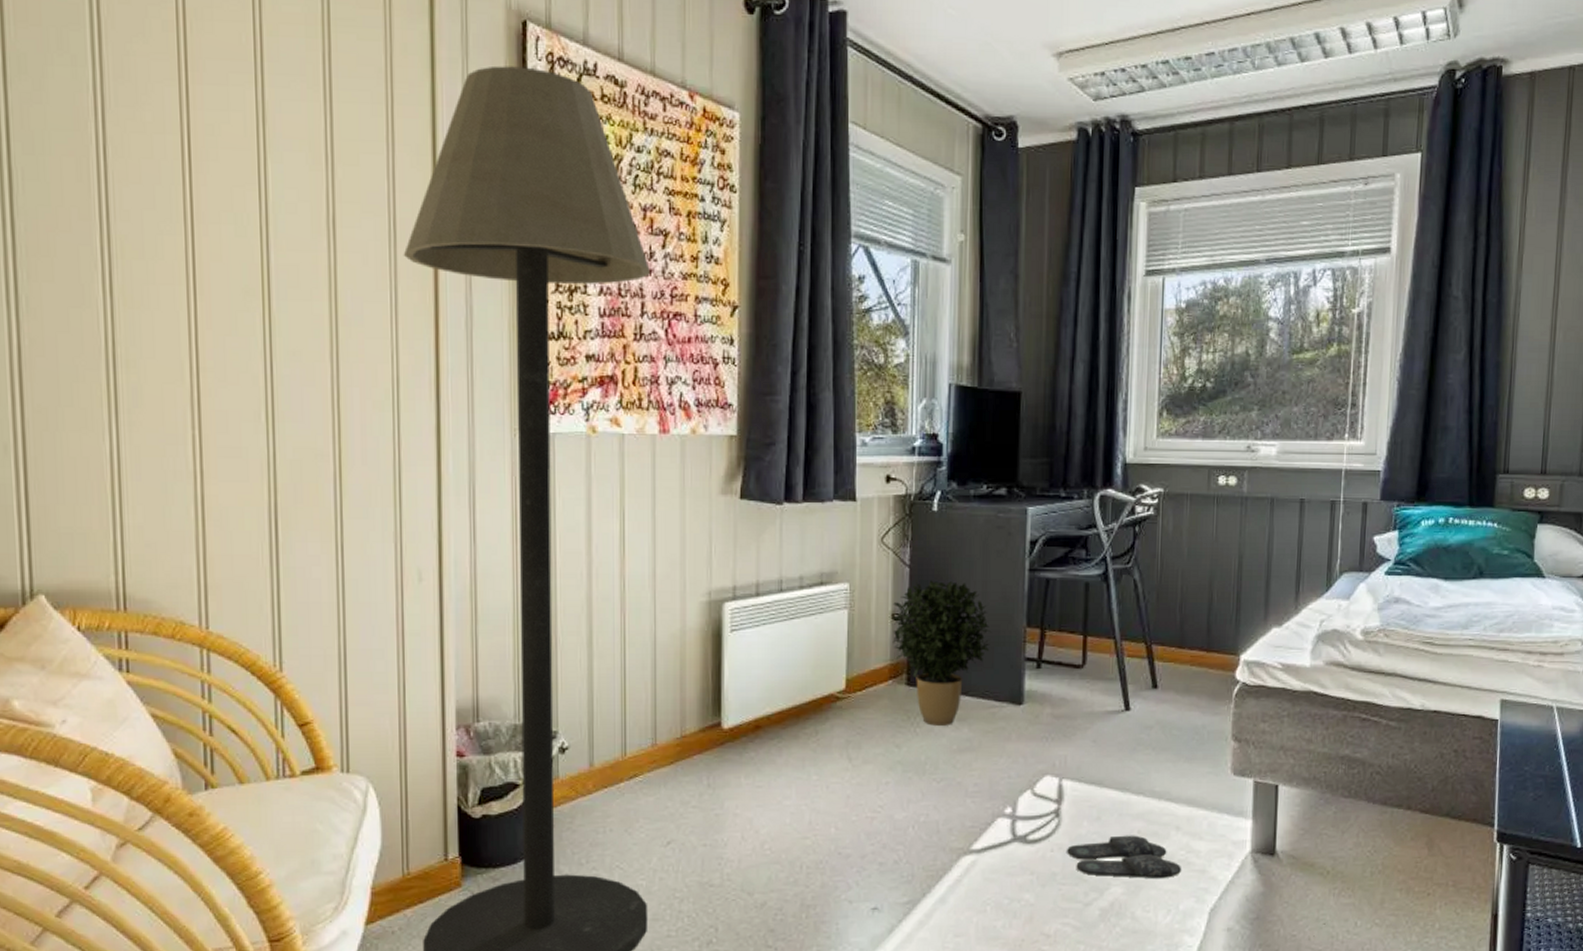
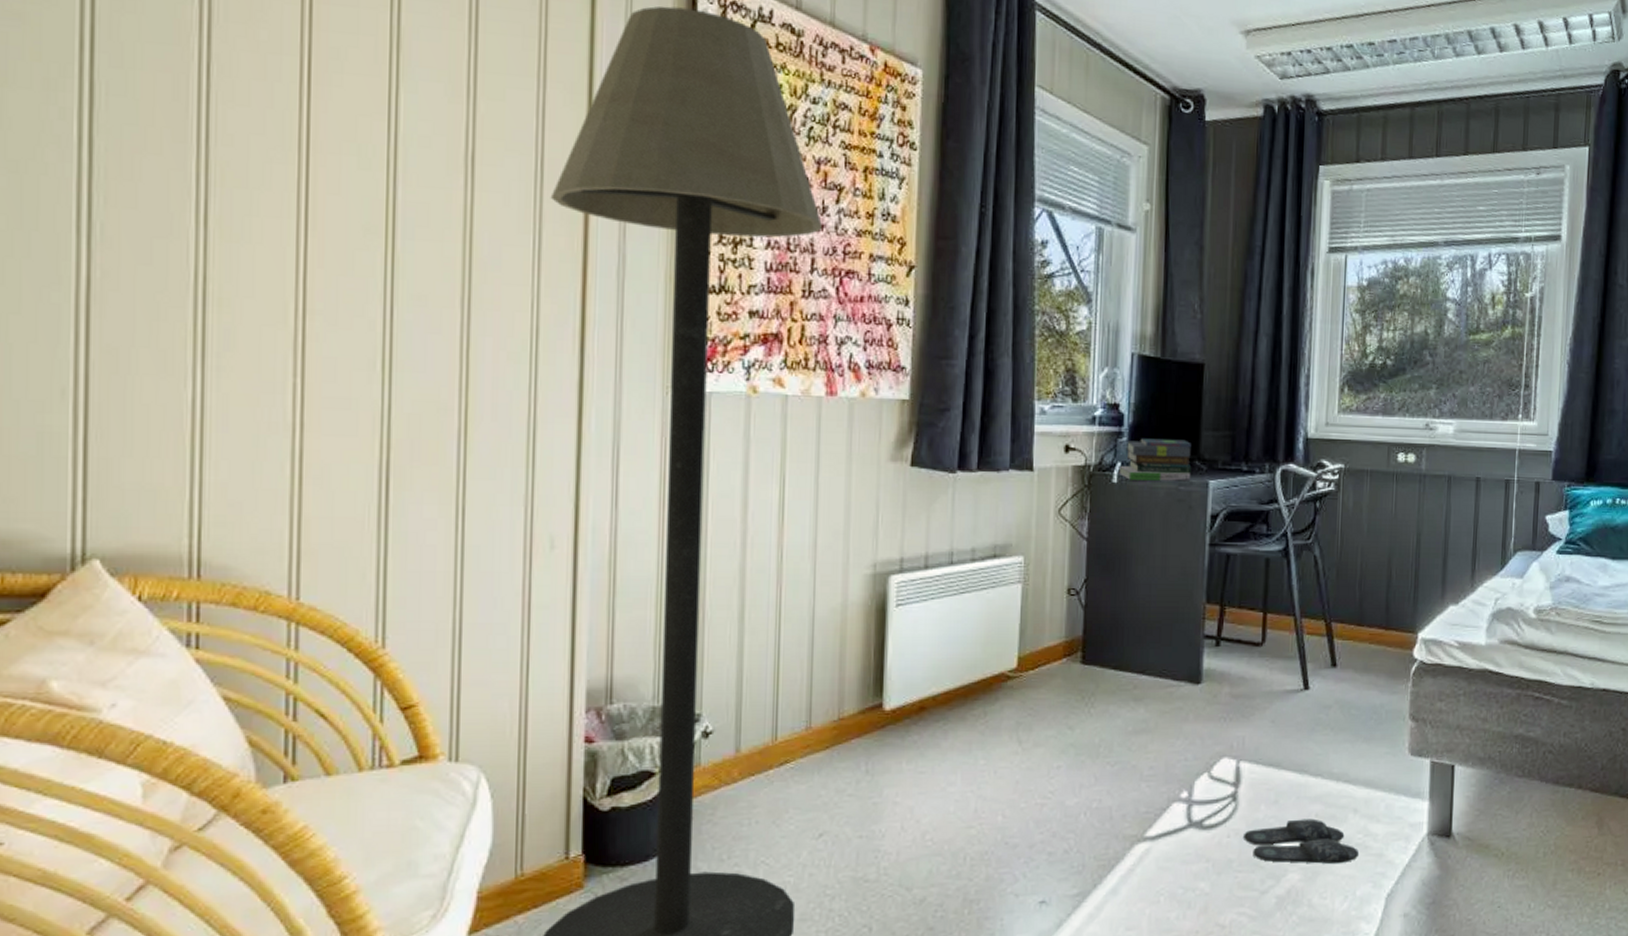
potted plant: present [891,580,992,726] -> none [1067,554,1171,706]
books: none [938,467,1010,508] -> present [1118,438,1192,482]

